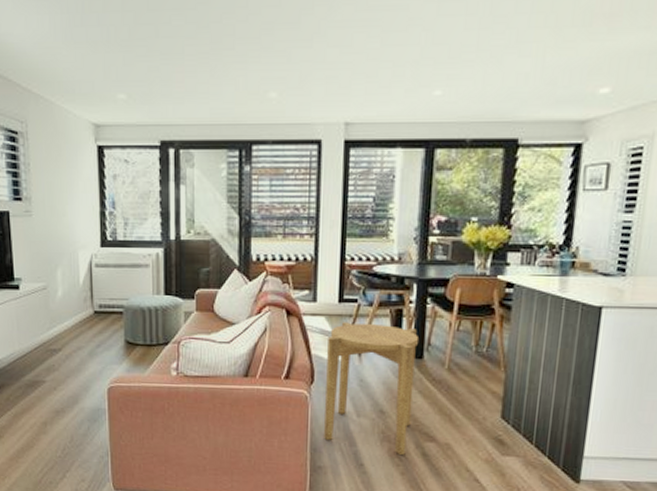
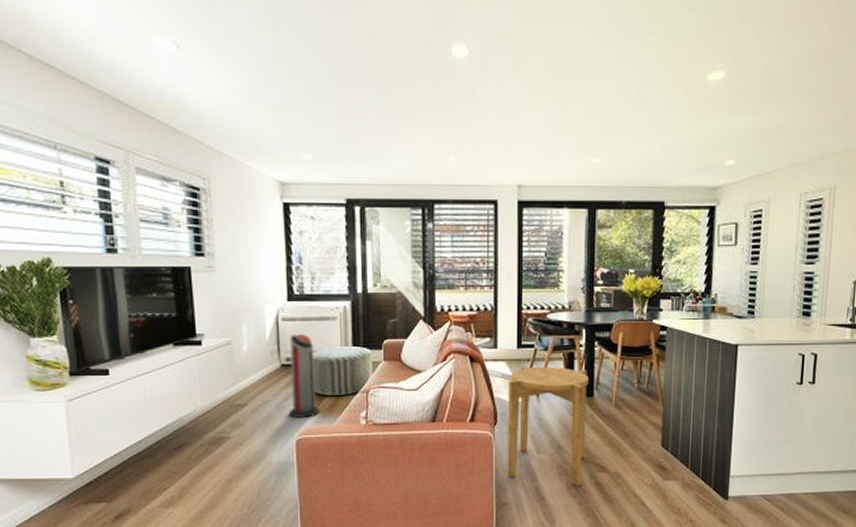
air purifier: none [100,281,132,366] -> present [288,334,321,418]

